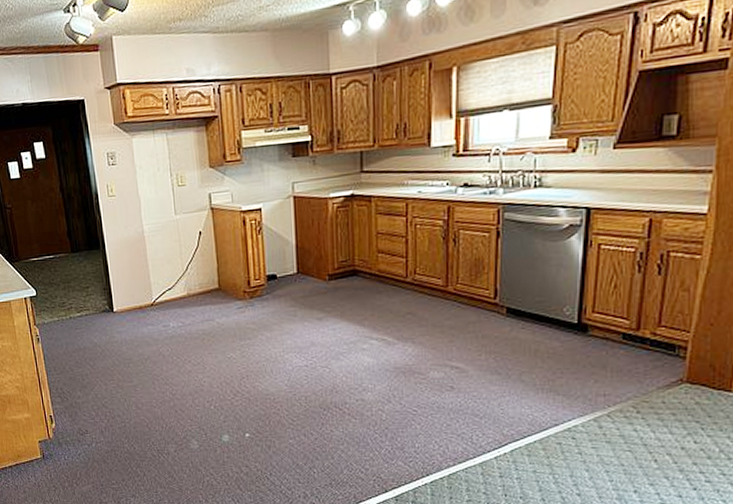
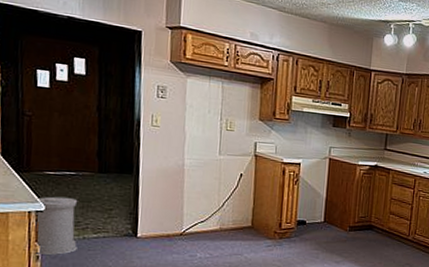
trash can: none [28,280,67,336] -> present [35,196,78,255]

